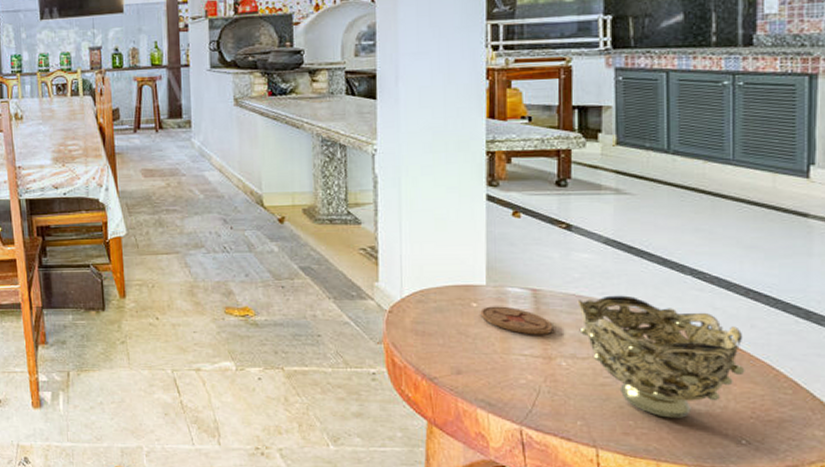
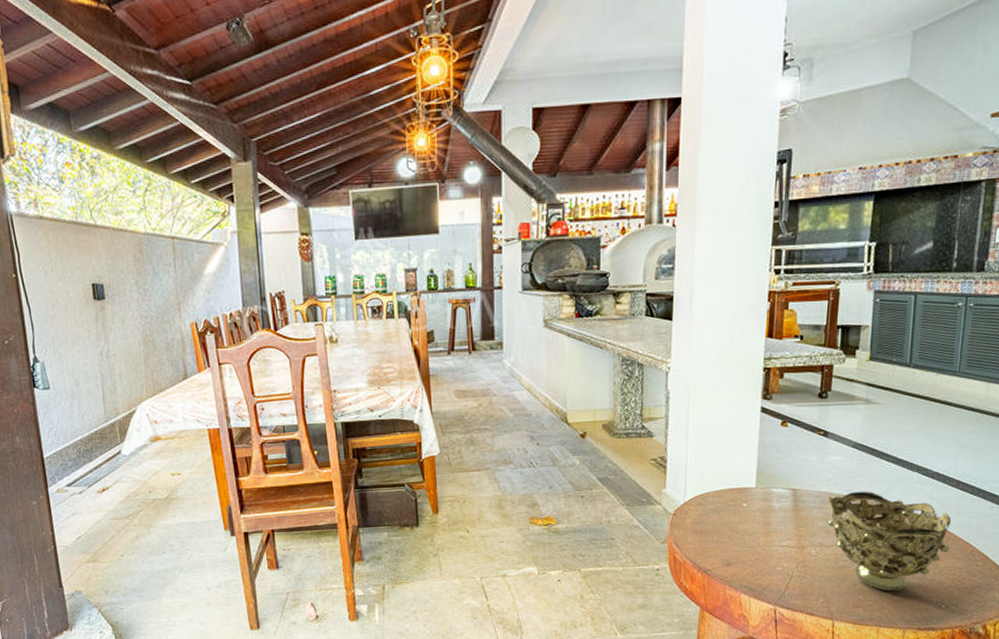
coaster: present [480,306,553,335] -> none [749,505,807,529]

